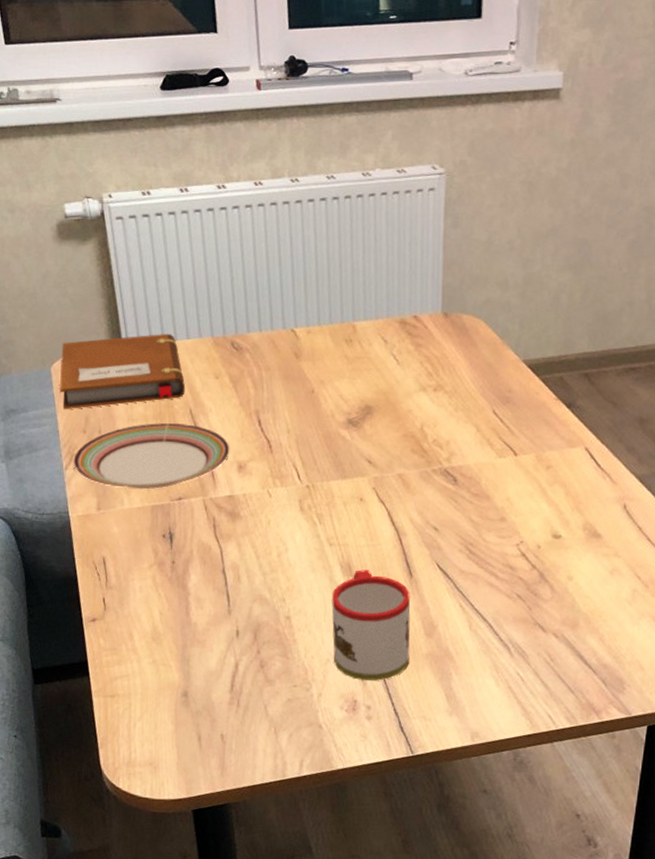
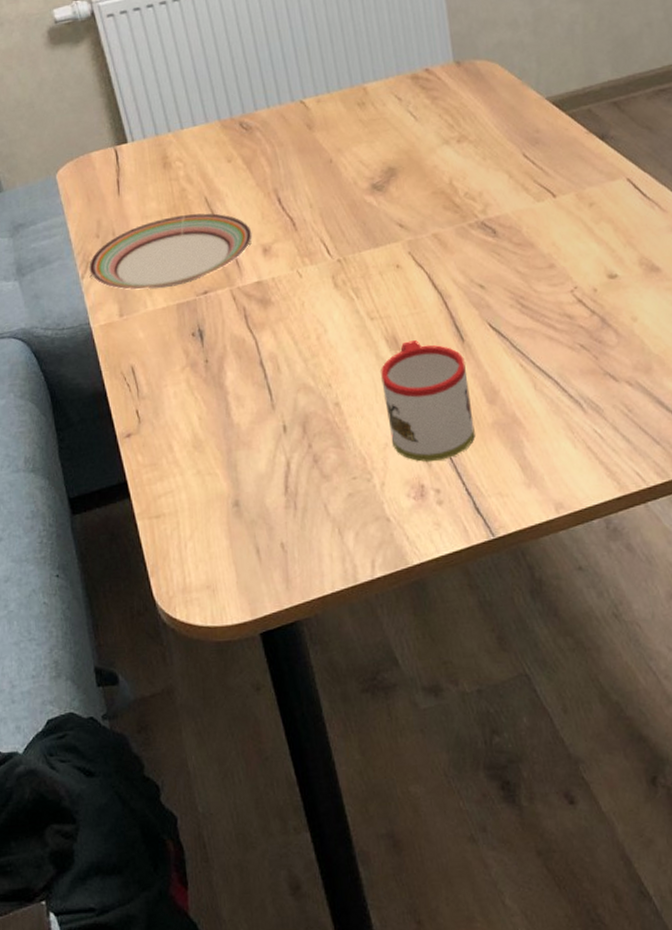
notebook: present [60,333,186,410] -> none [65,123,198,217]

